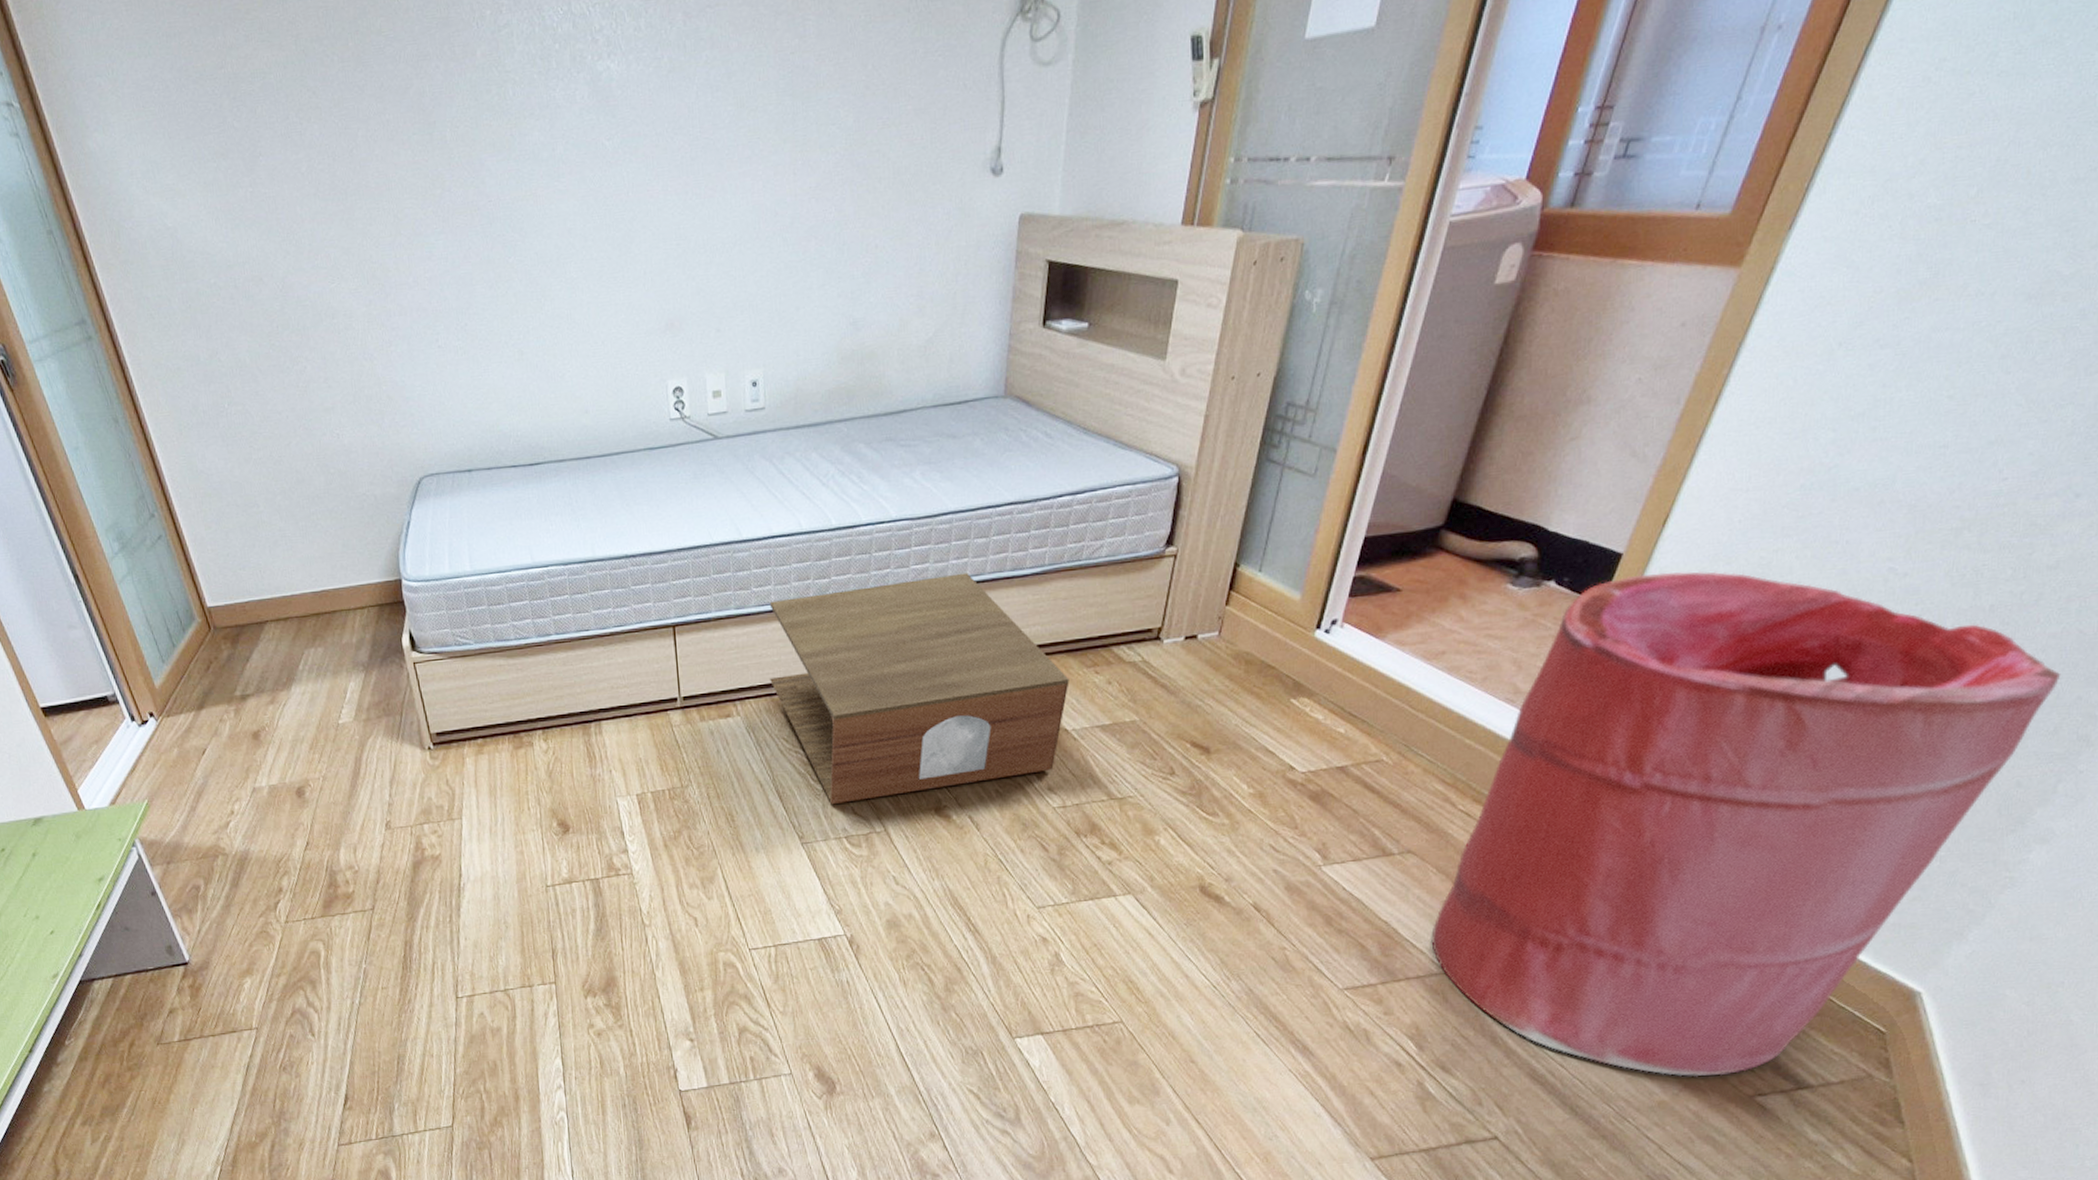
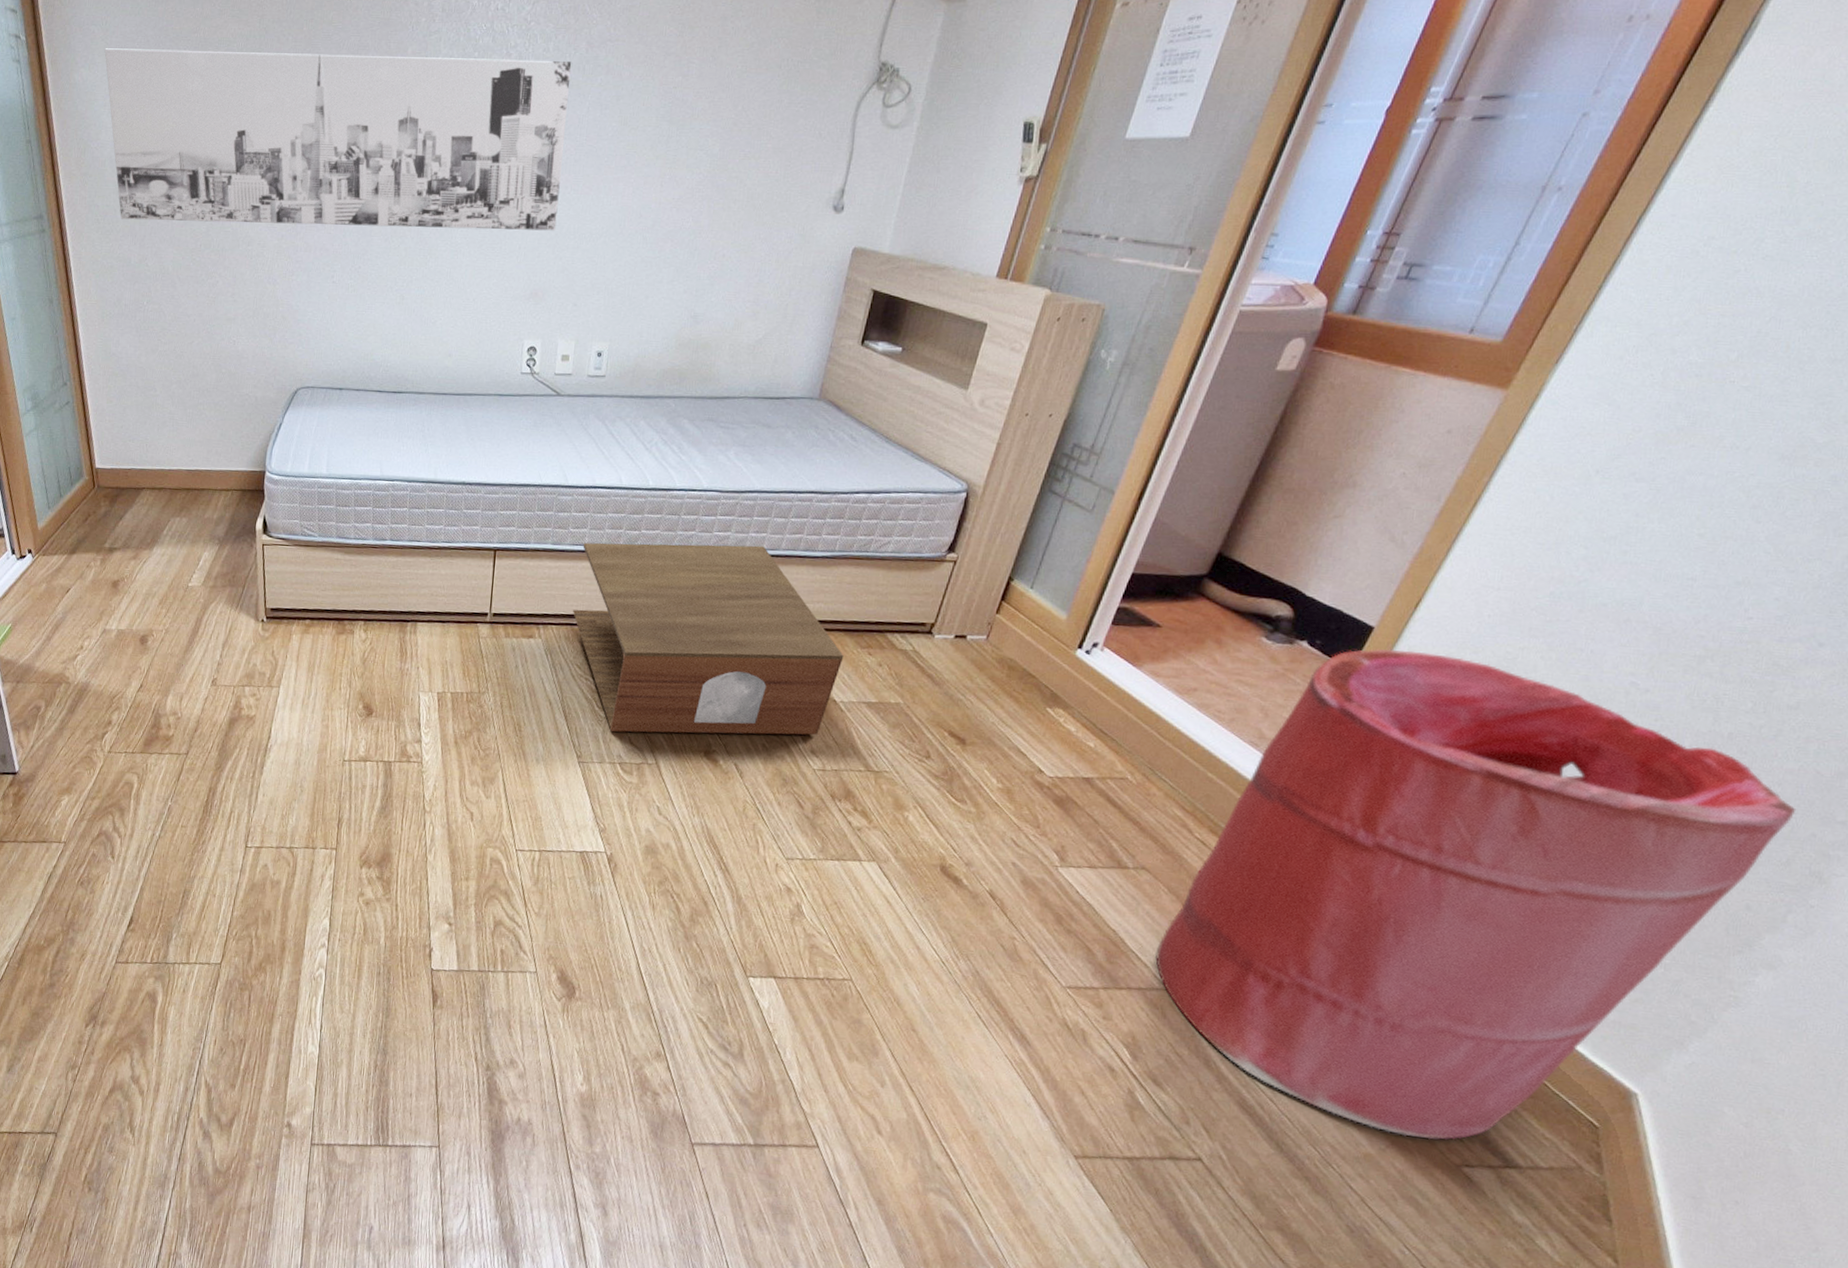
wall art: none [117,39,683,310] -> present [104,48,572,231]

